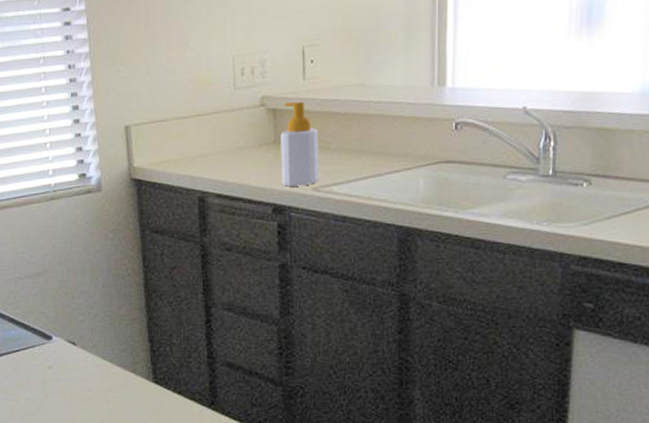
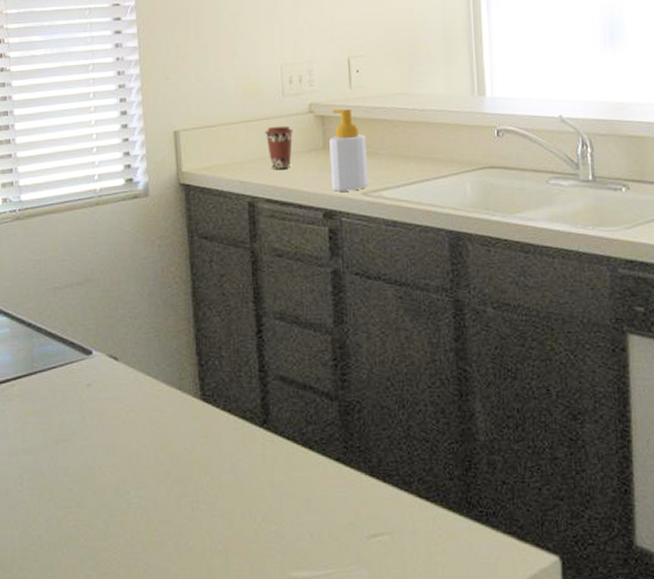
coffee cup: none [215,119,245,164] -> present [265,125,294,169]

